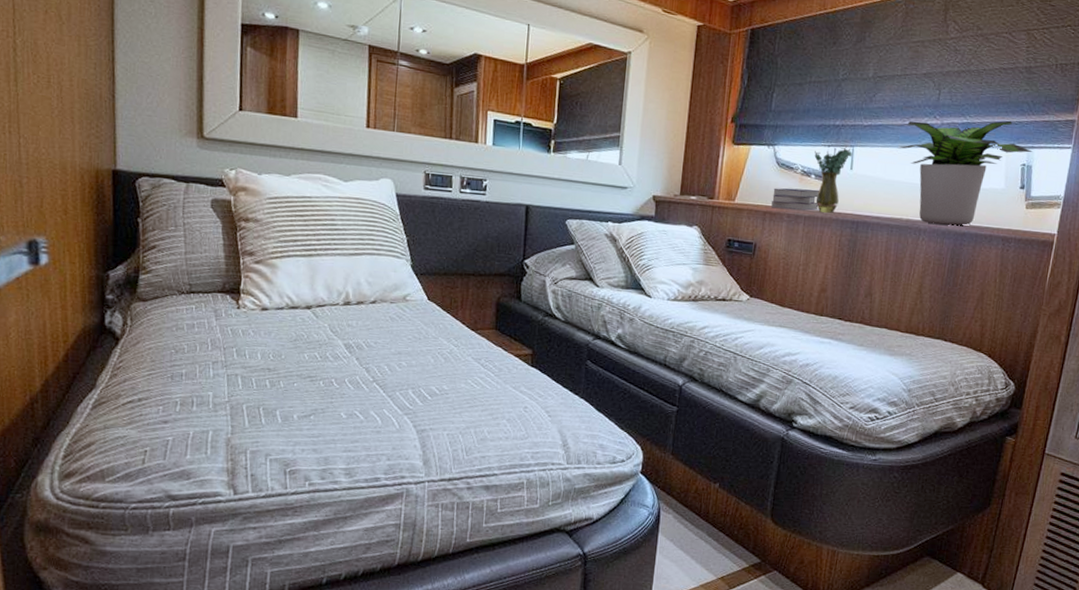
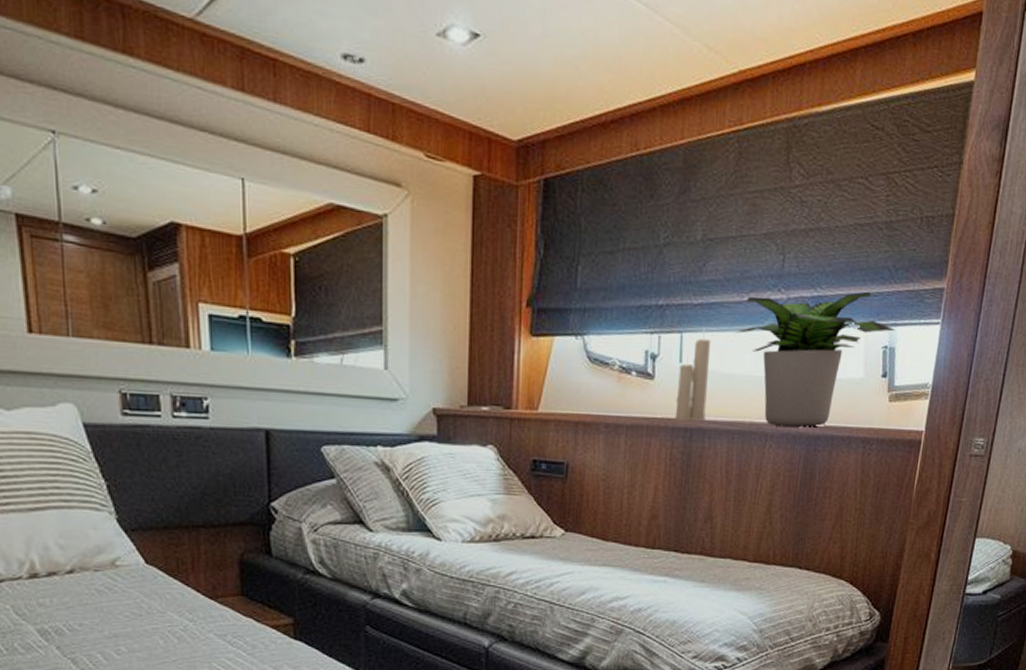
book: present [771,188,819,211] -> none [584,389,642,419]
vase: present [814,146,852,214] -> none [634,332,681,420]
candle: none [843,143,877,217] -> present [673,327,711,423]

